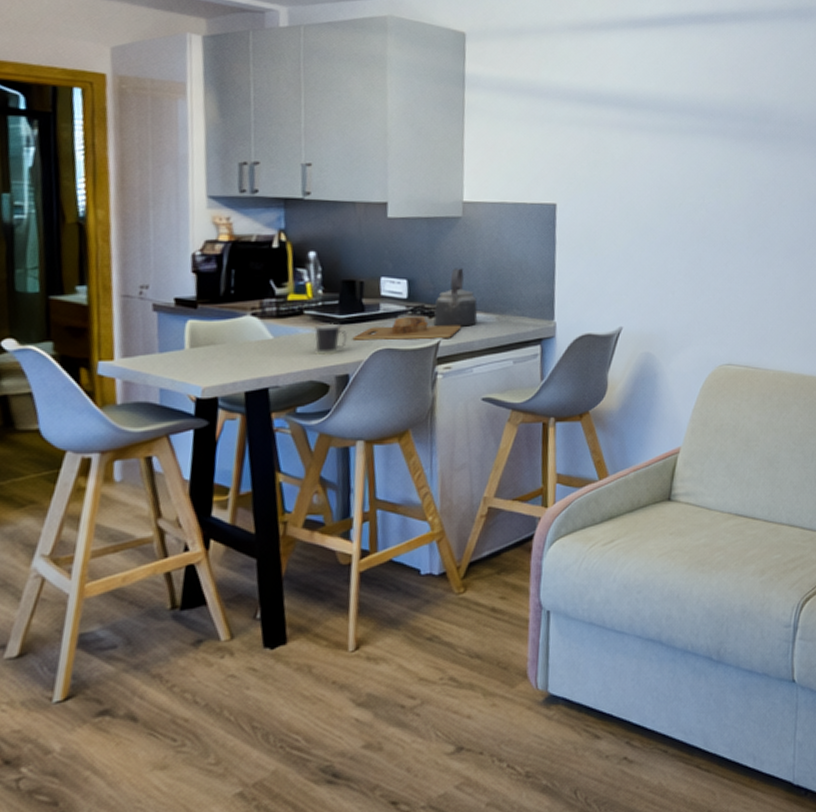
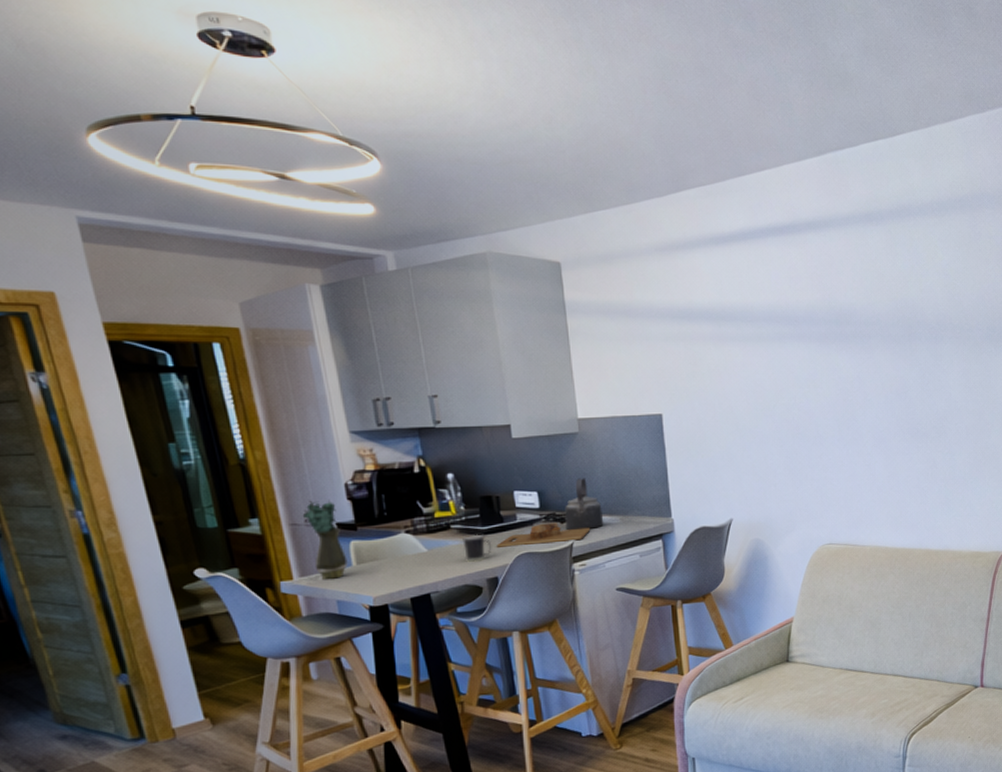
vase: none [139,269,181,362] -> present [303,499,348,579]

